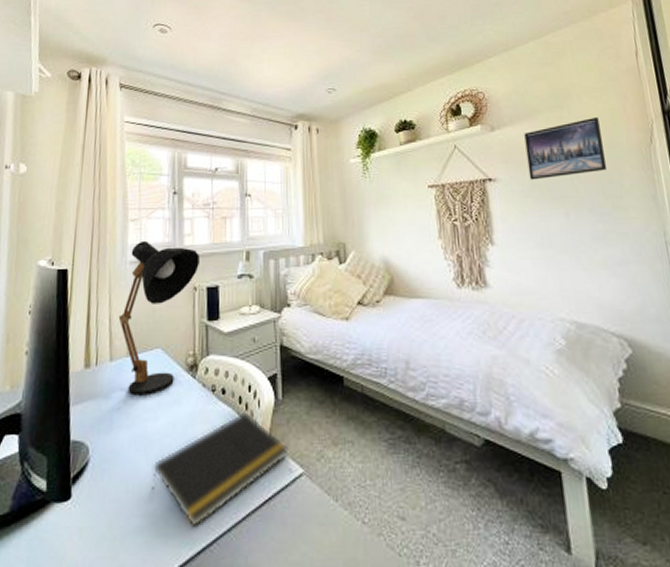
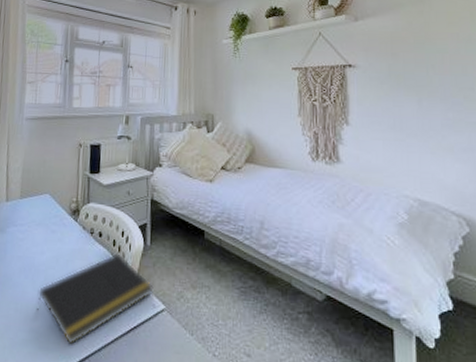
desk lamp: present [118,240,201,396] -> none [14,100,86,233]
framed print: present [524,116,608,180] -> none [386,12,462,69]

